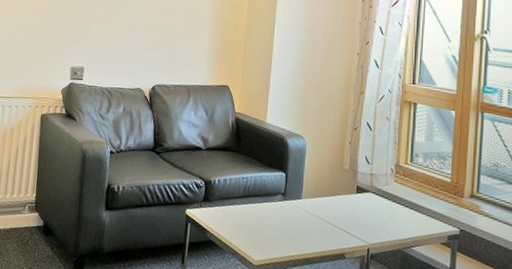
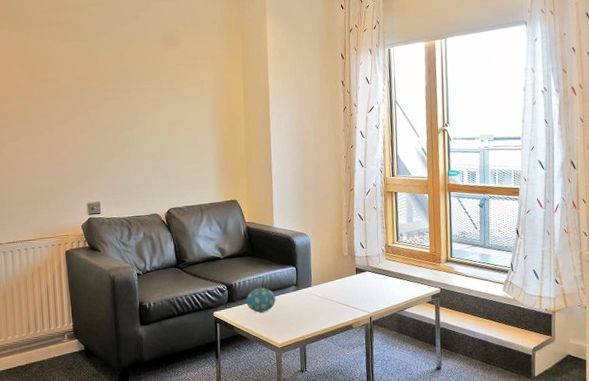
decorative egg: none [224,190,259,220] -> present [246,287,276,313]

